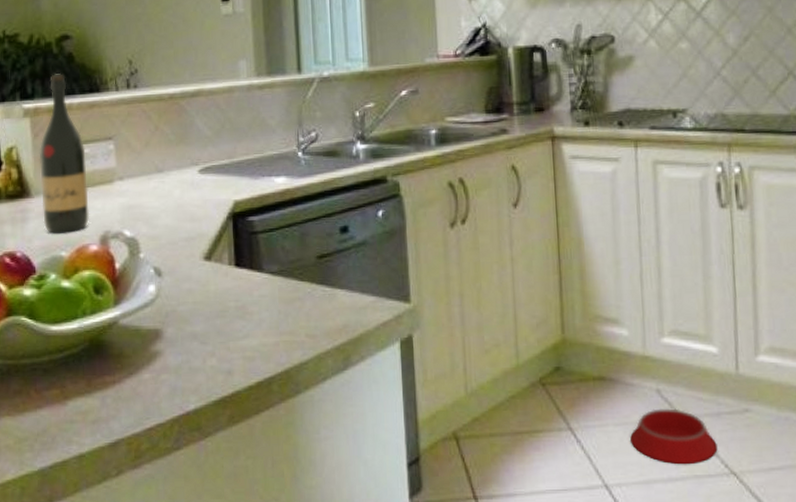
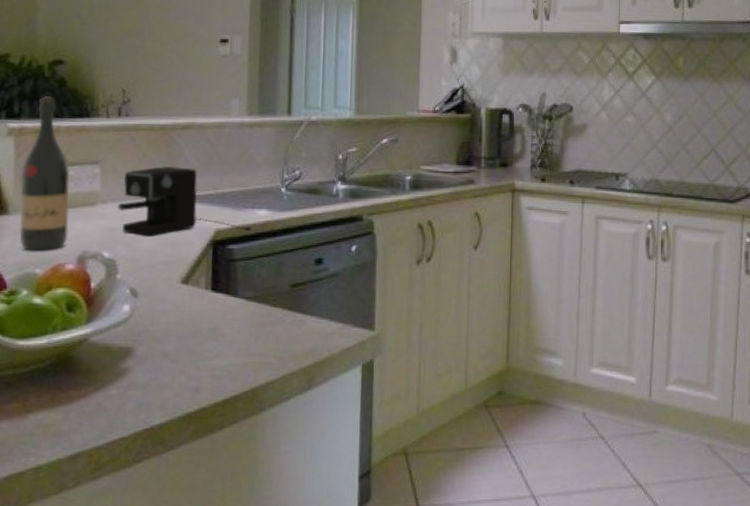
coffee maker: none [135,136,271,212] -> present [118,165,252,236]
pet bowl: present [630,408,718,465] -> none [557,429,629,478]

